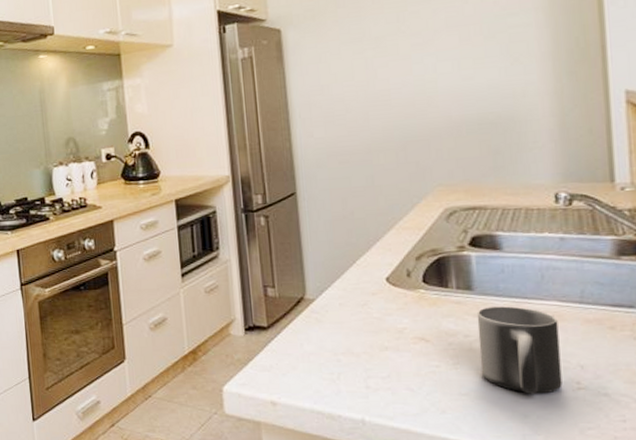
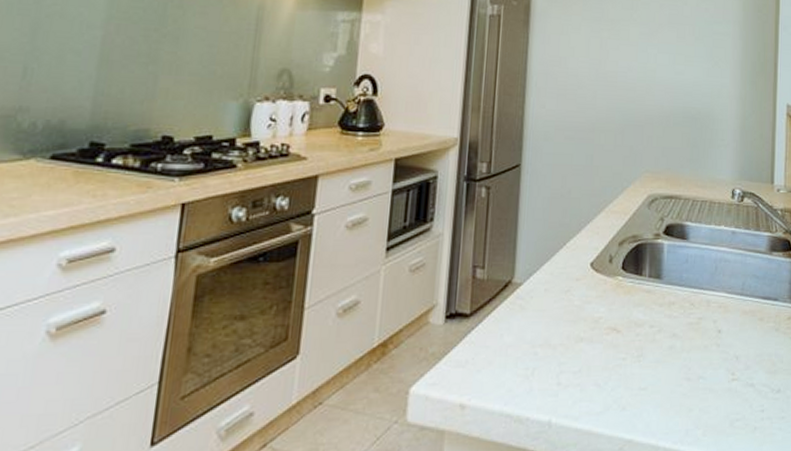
mug: present [477,306,562,394] -> none [659,296,723,387]

